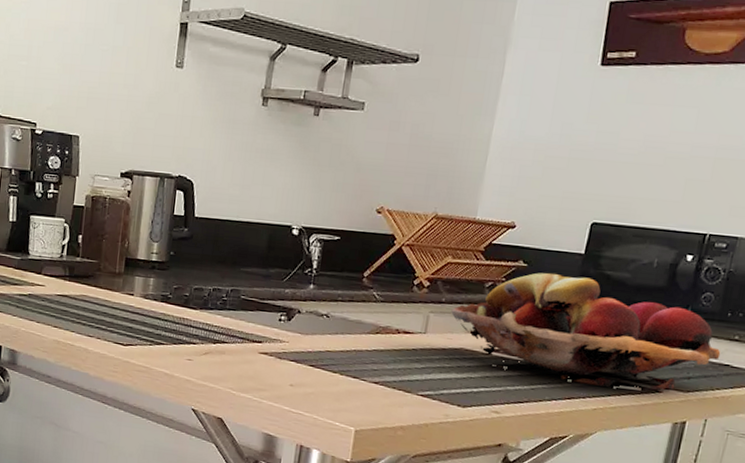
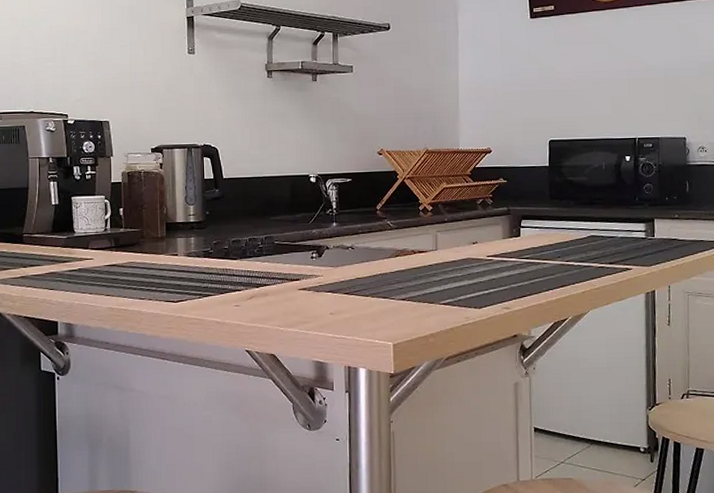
fruit basket: present [451,272,721,391] -> none [454,185,668,273]

